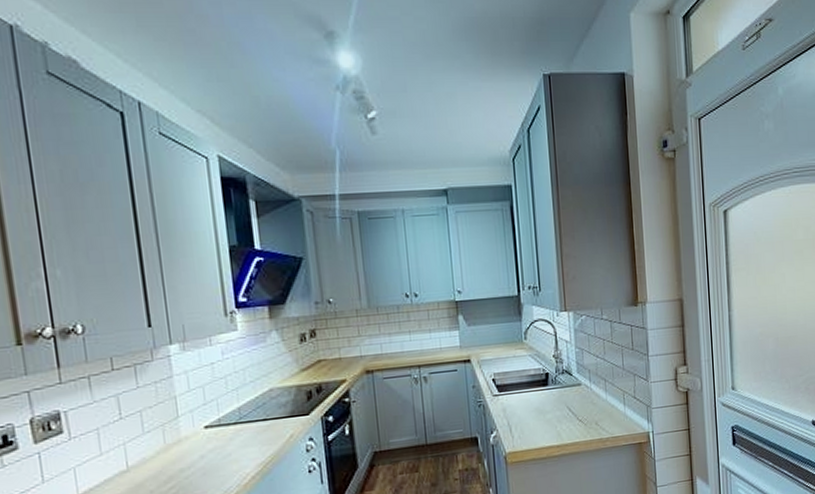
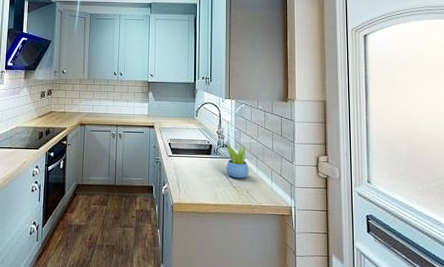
succulent plant: none [566,366,598,410] -> present [226,142,250,179]

